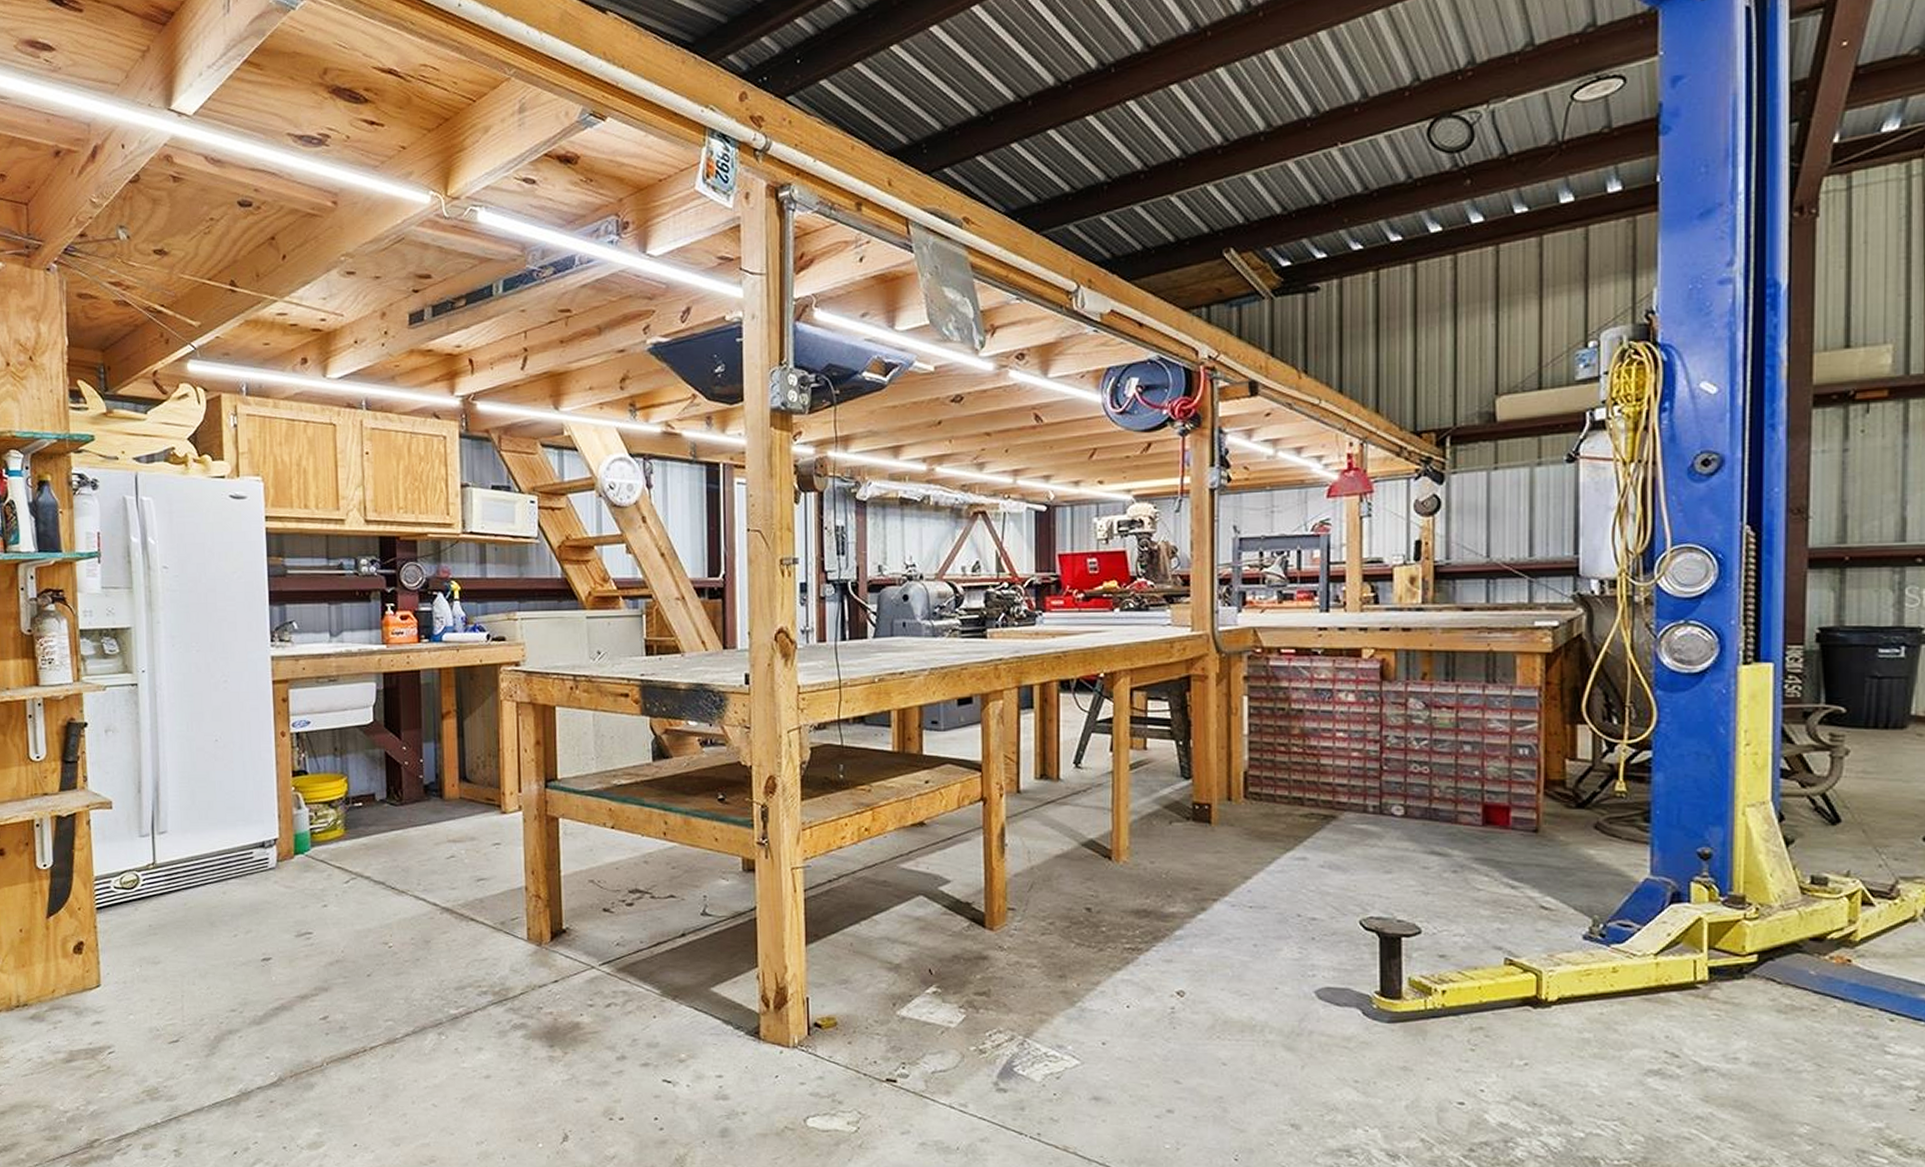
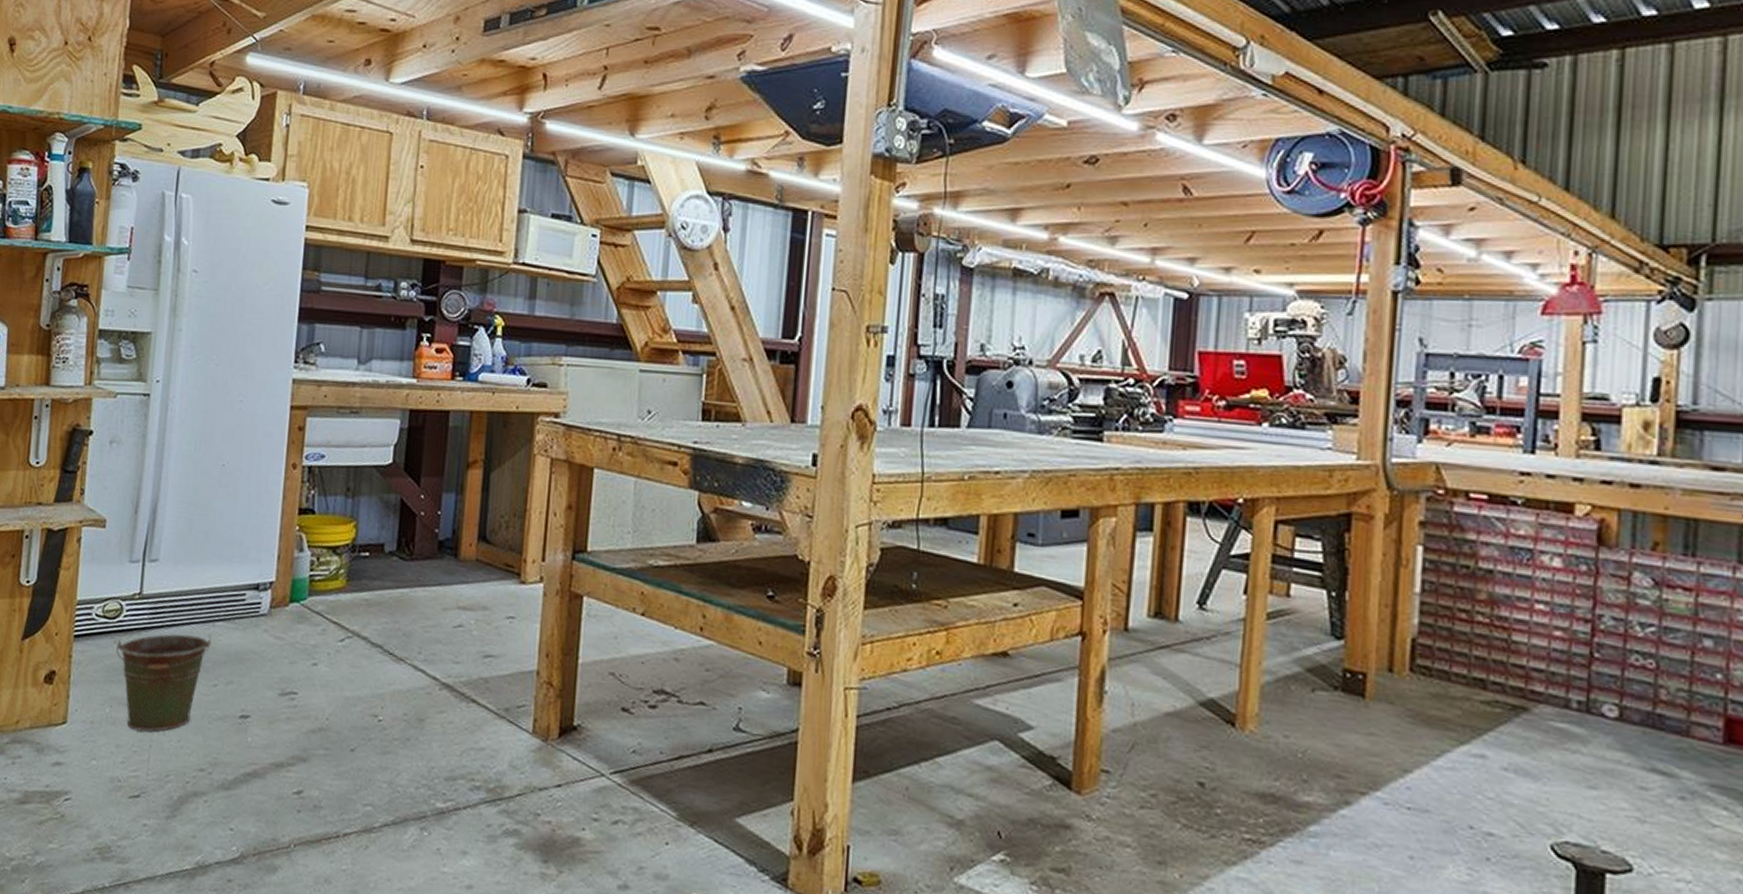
bucket: none [138,895,227,984] -> present [116,634,212,733]

